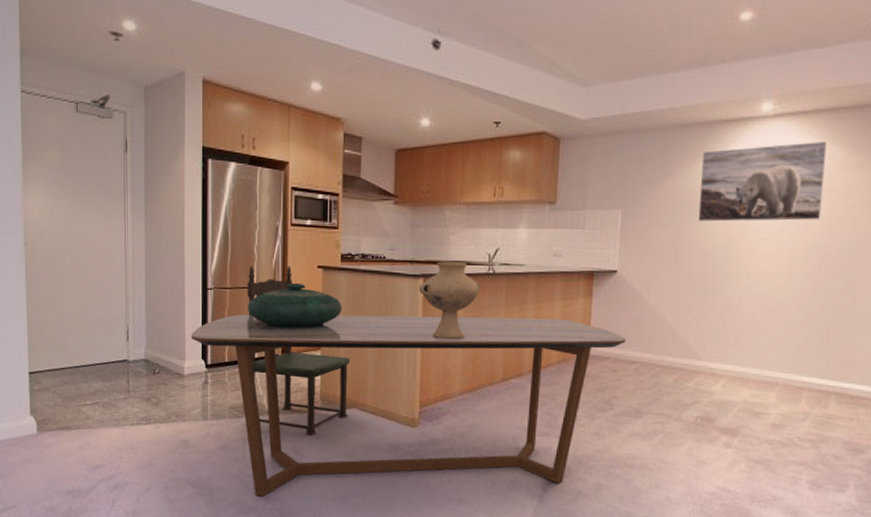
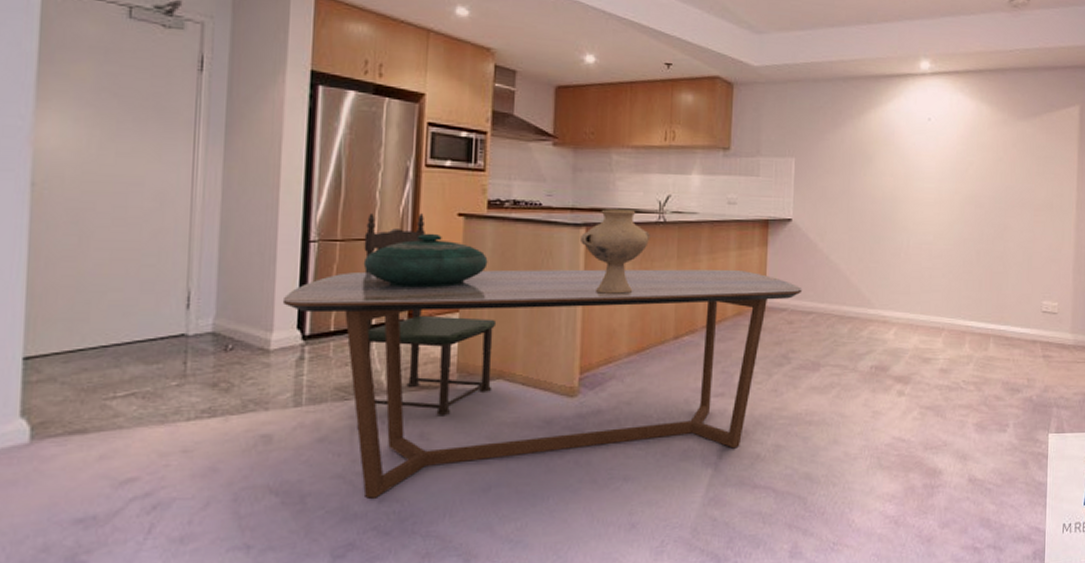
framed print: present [697,141,828,222] -> none [867,99,977,172]

